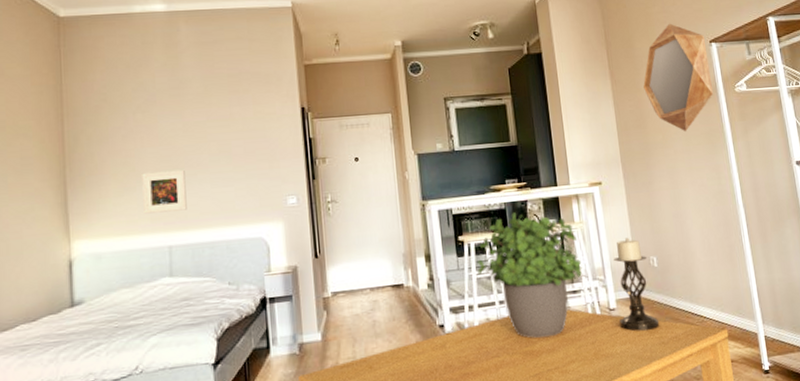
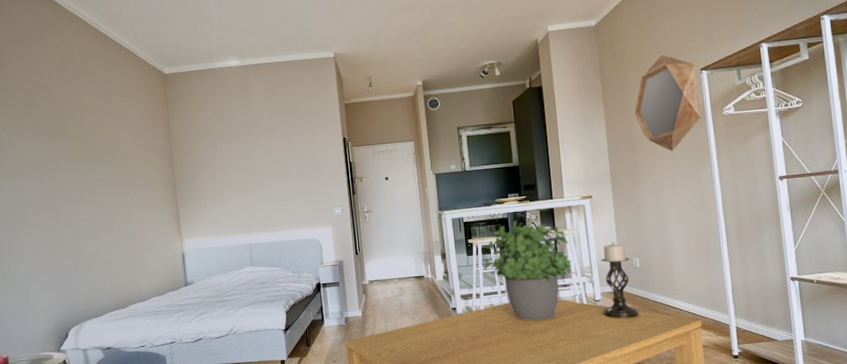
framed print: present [142,169,187,214] -> none [228,187,261,220]

